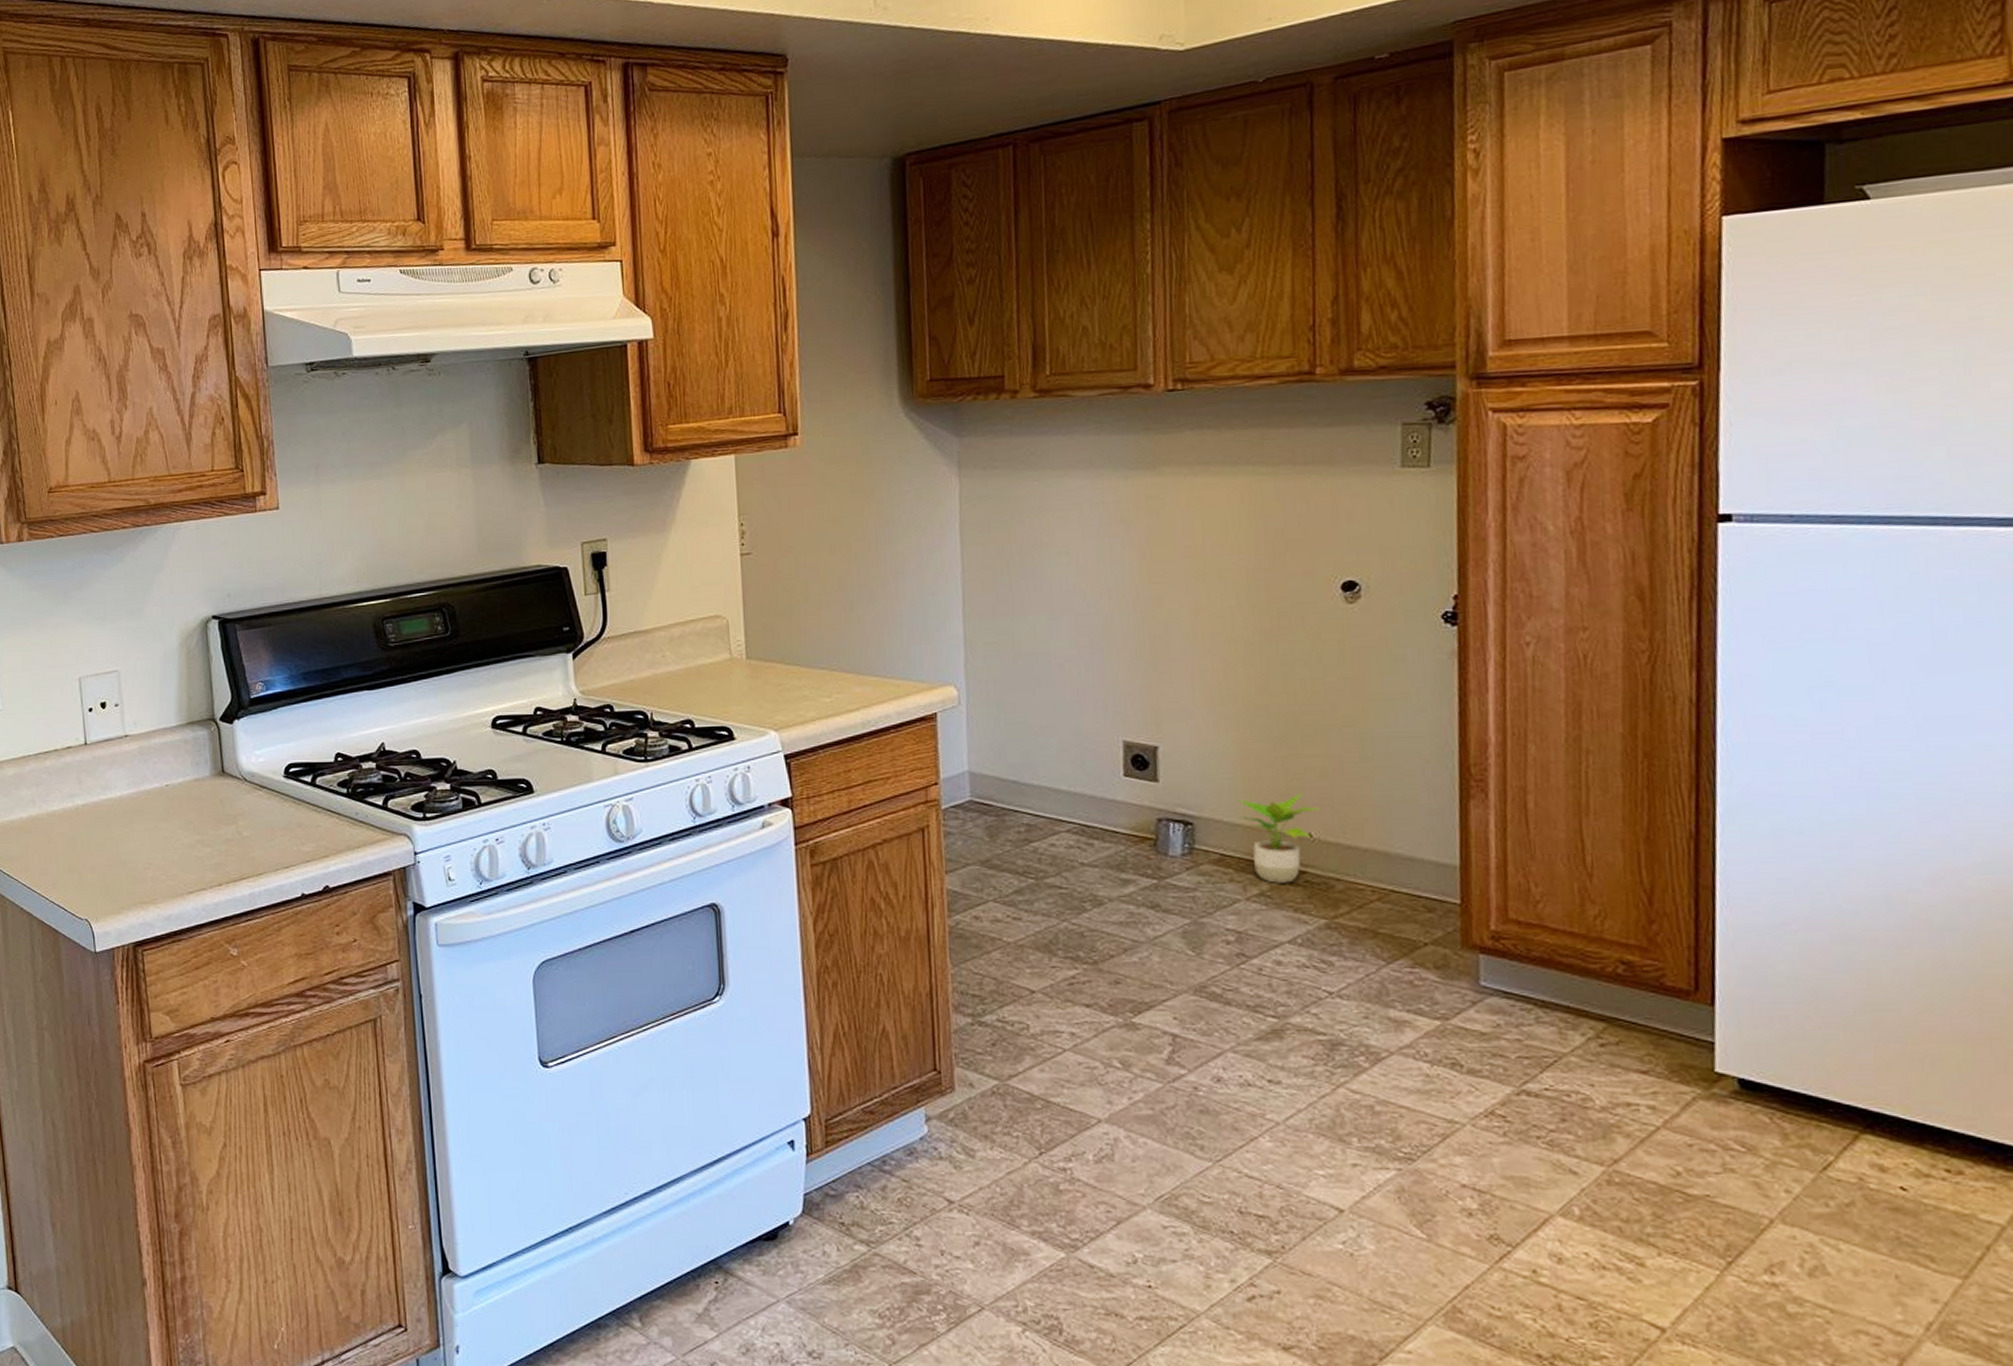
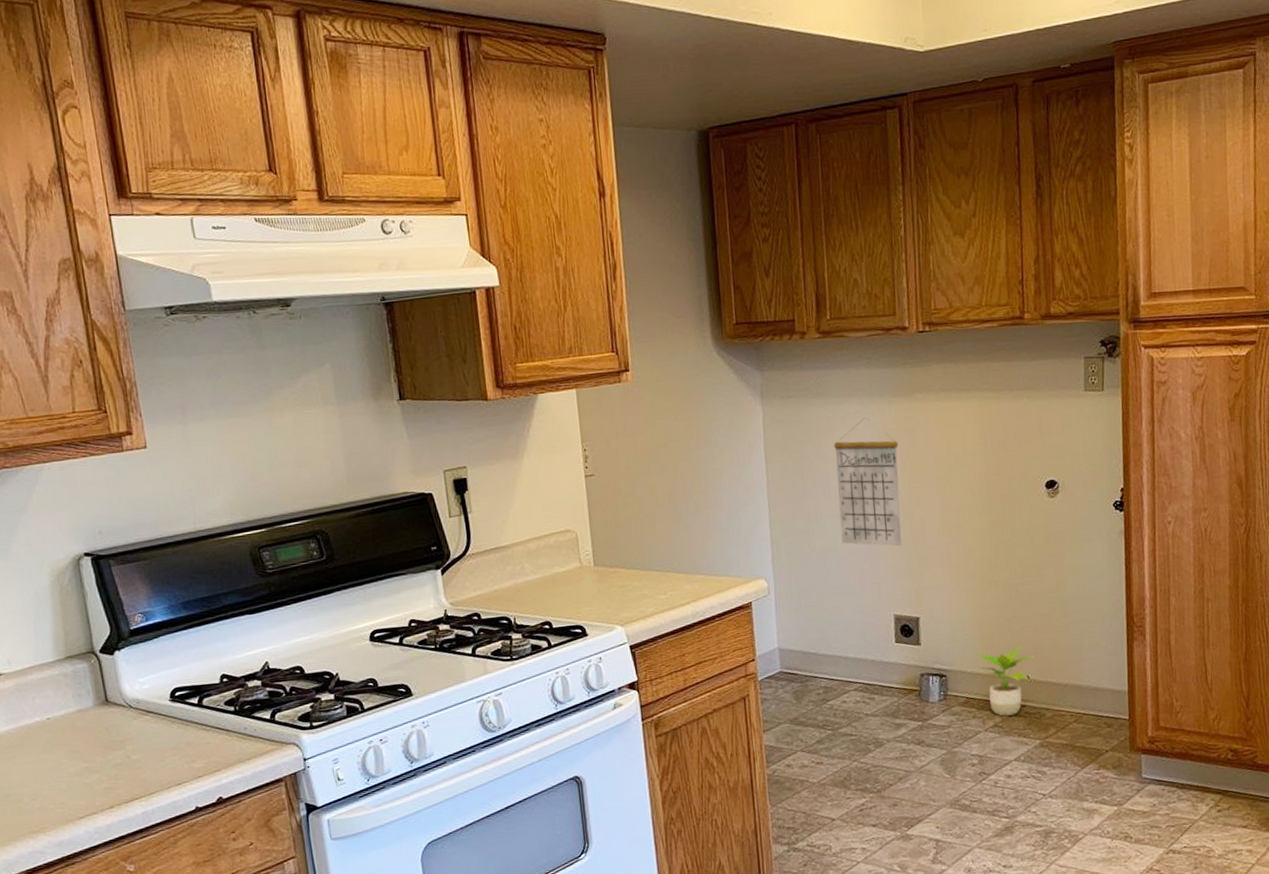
calendar: none [1050,494,1137,656] -> present [834,417,902,547]

